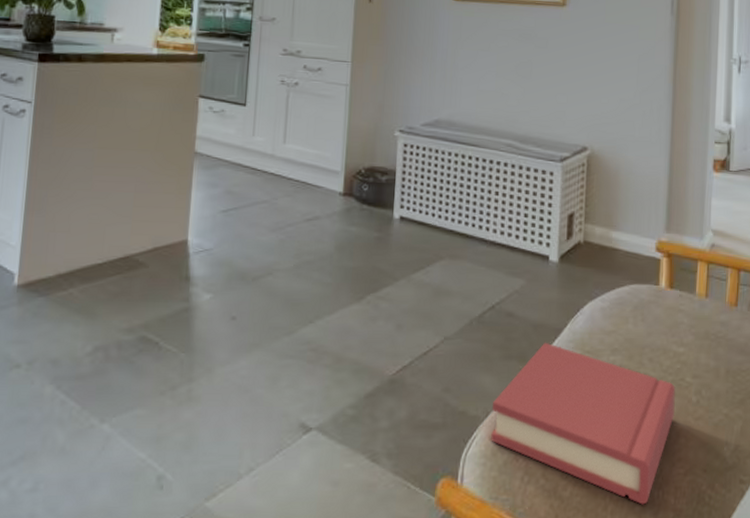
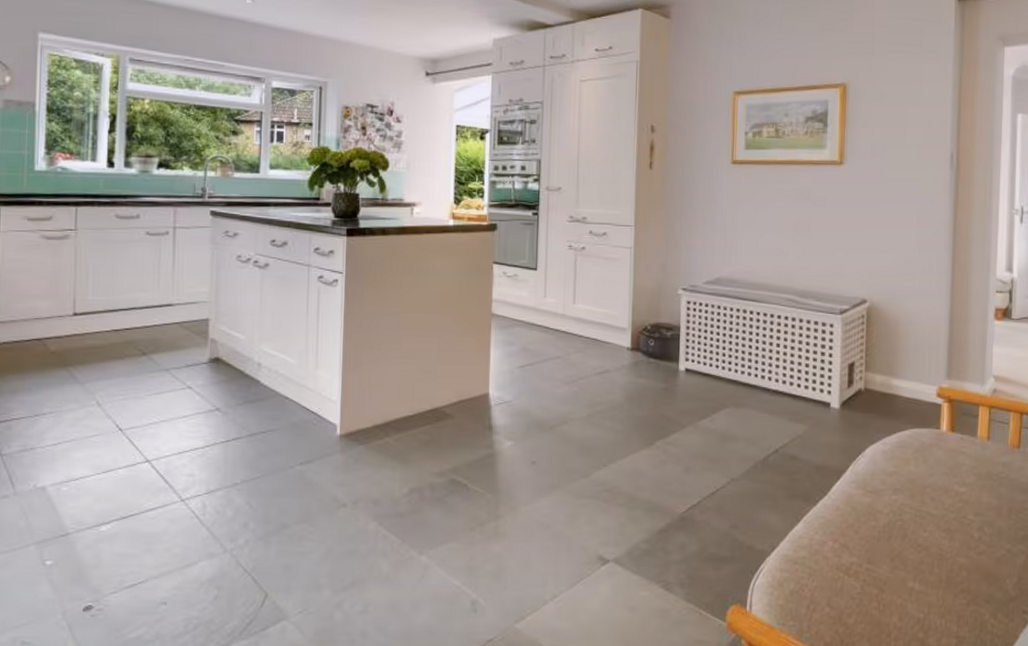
hardback book: present [491,342,675,505] -> none [777,483,957,632]

